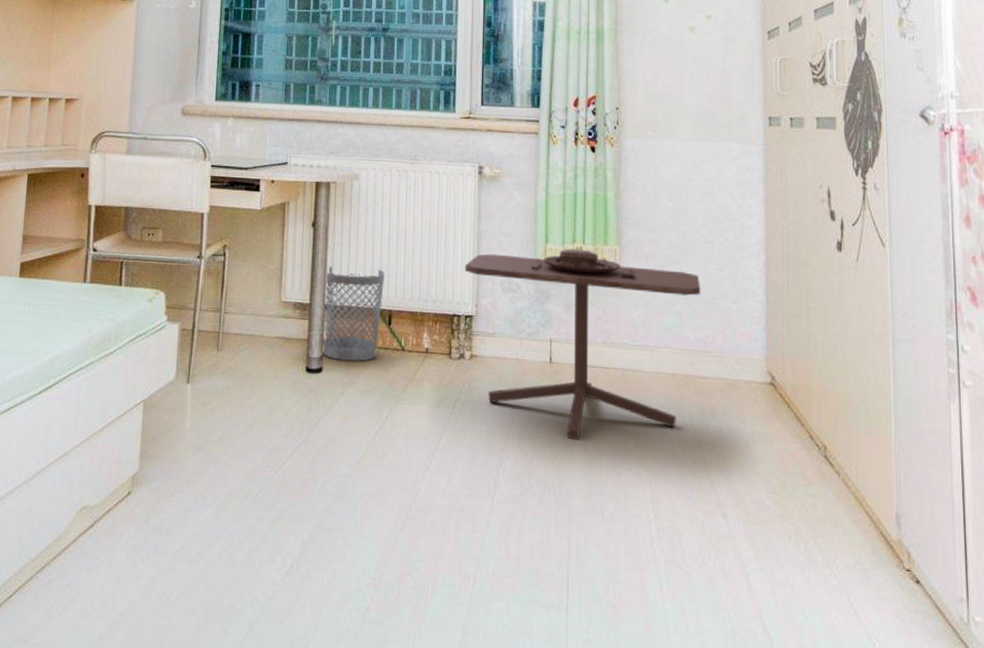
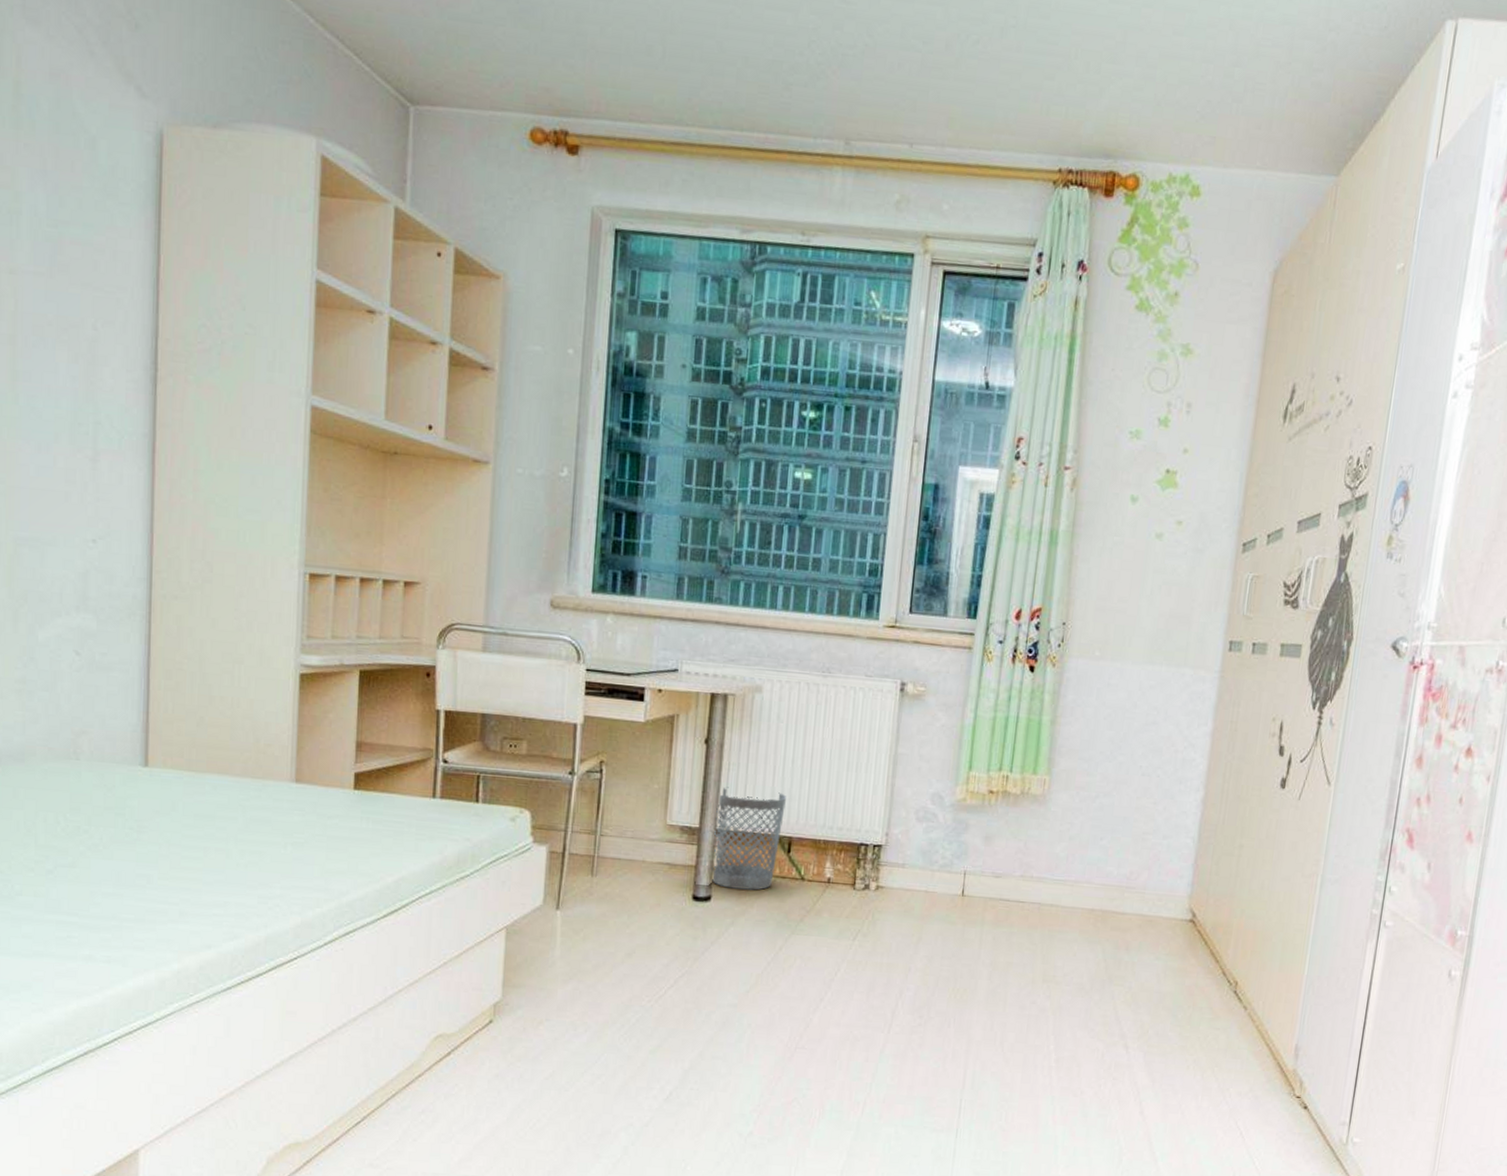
side table: present [465,248,701,441] -> none [877,776,1132,974]

